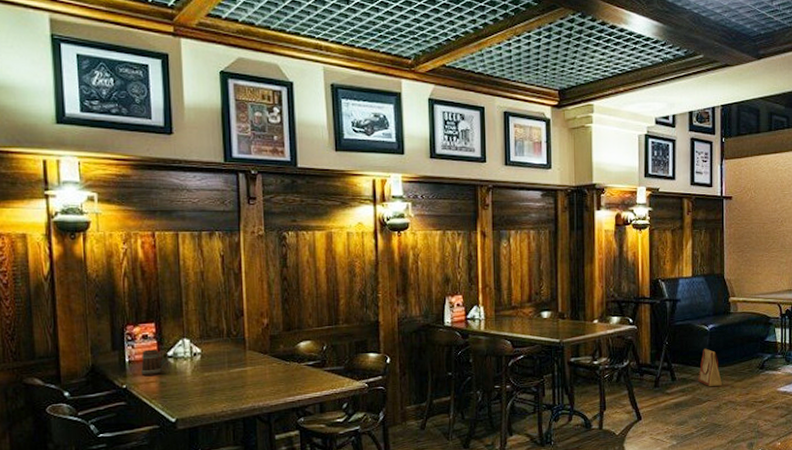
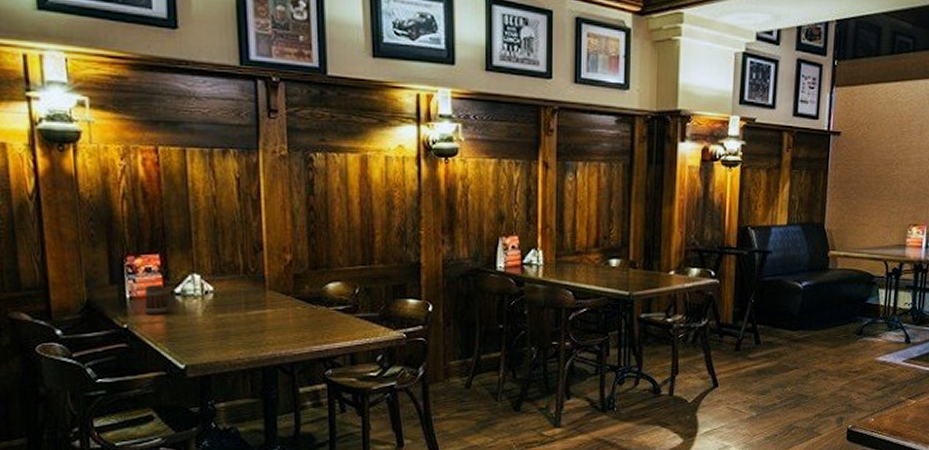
shopping bag: present [697,348,722,387] -> none [785,308,813,353]

